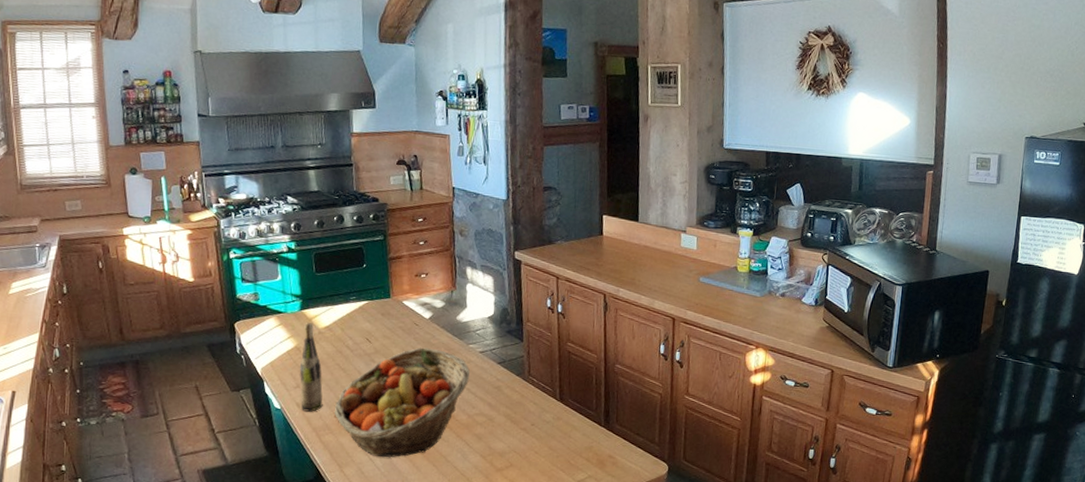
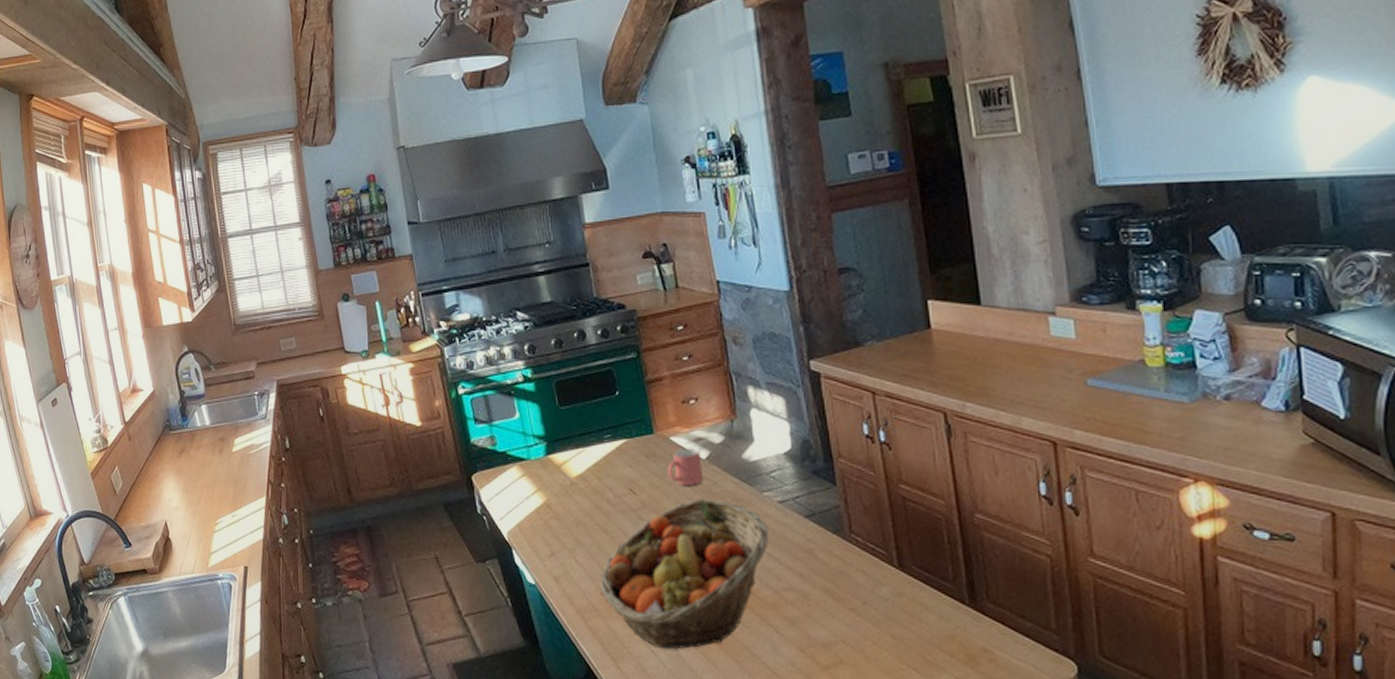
wine bottle: present [299,323,323,412] -> none [552,471,585,588]
mug: none [398,310,426,338] -> present [667,448,704,487]

